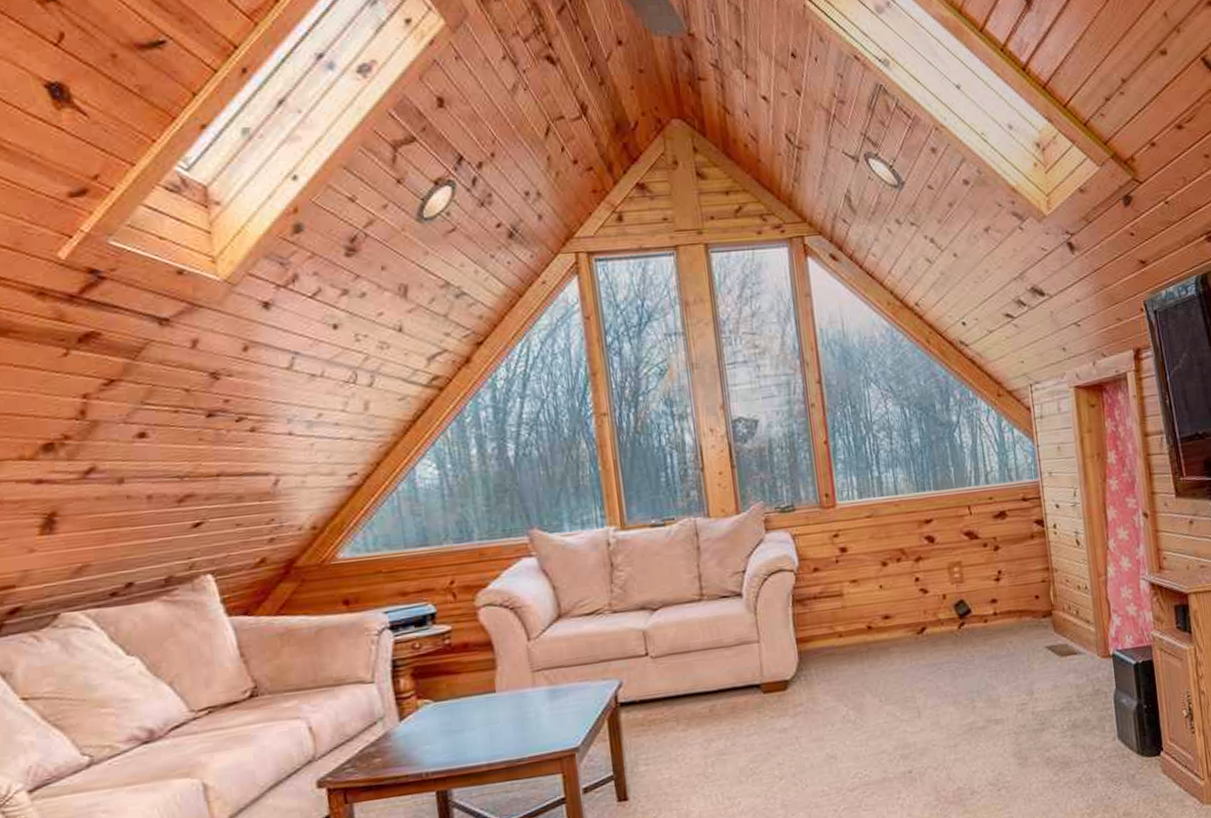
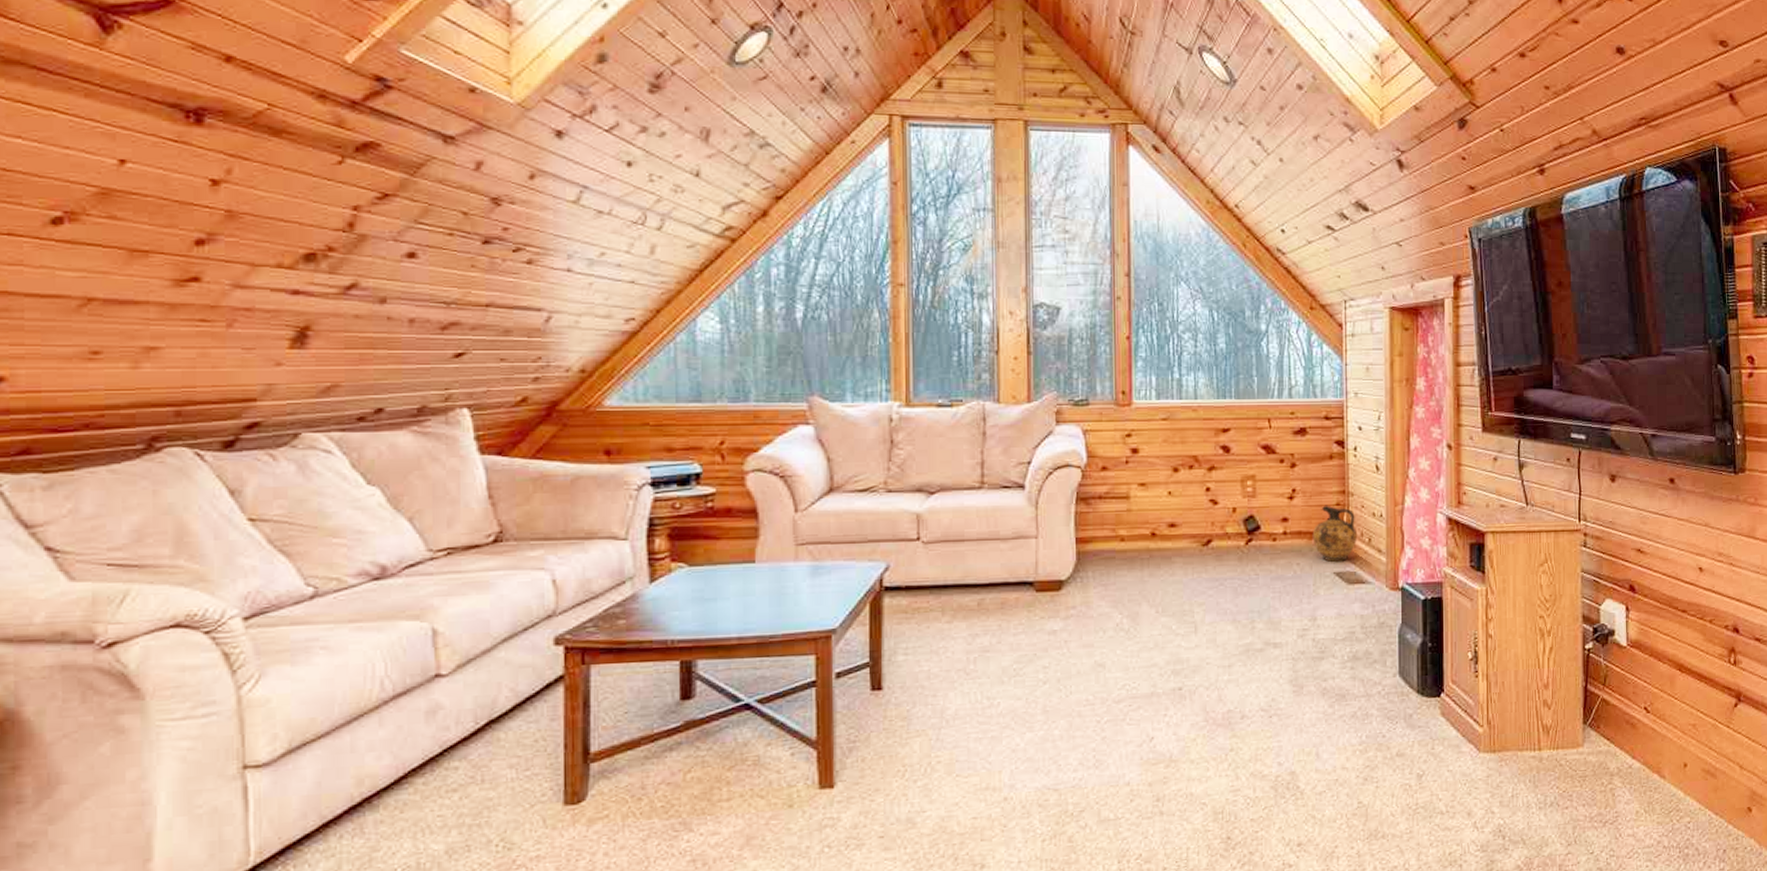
ceramic jug: none [1021,582,1066,637] -> present [1312,505,1358,562]

